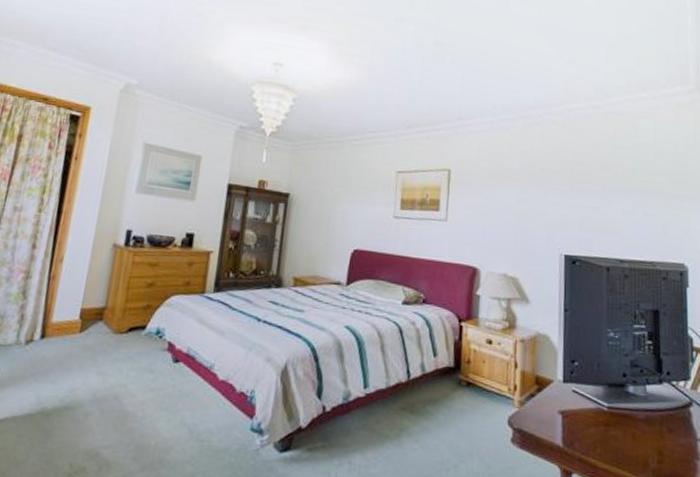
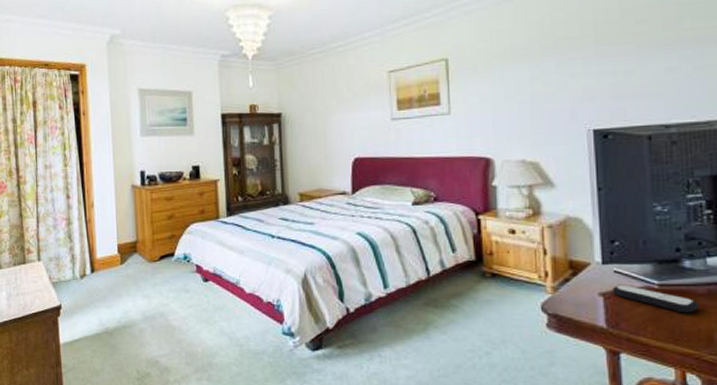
remote control: none [570,403,639,438] -> present [613,284,699,313]

